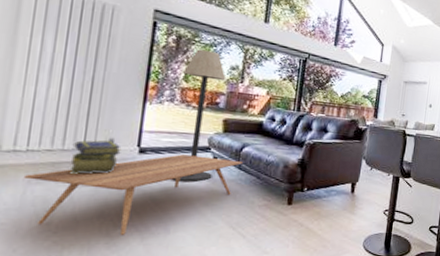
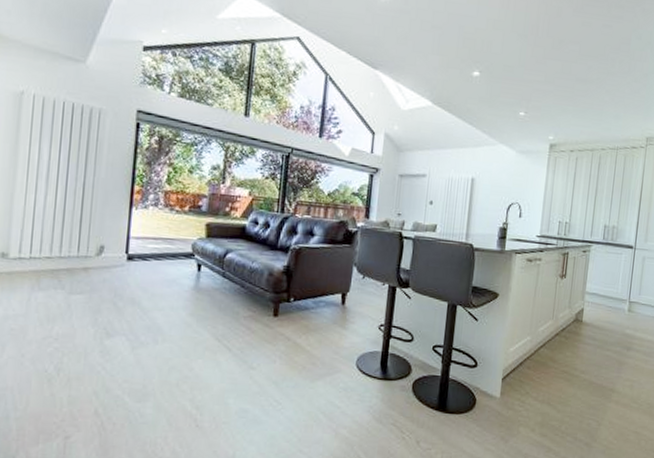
coffee table: present [25,154,243,235] -> none [29,261,226,344]
stack of books: present [70,140,122,174] -> none [67,247,112,282]
floor lamp: present [171,49,226,182] -> none [157,149,208,291]

